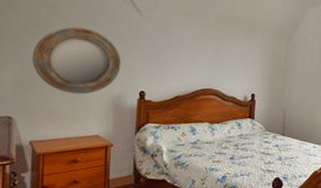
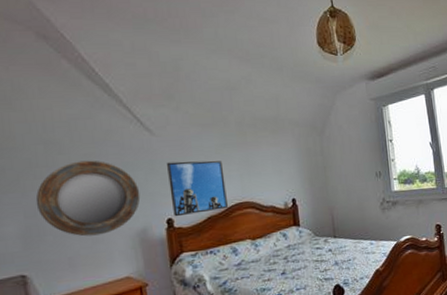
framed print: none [146,42,197,92] -> present [167,160,228,217]

